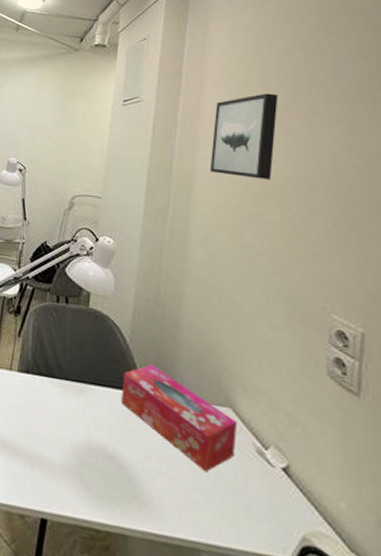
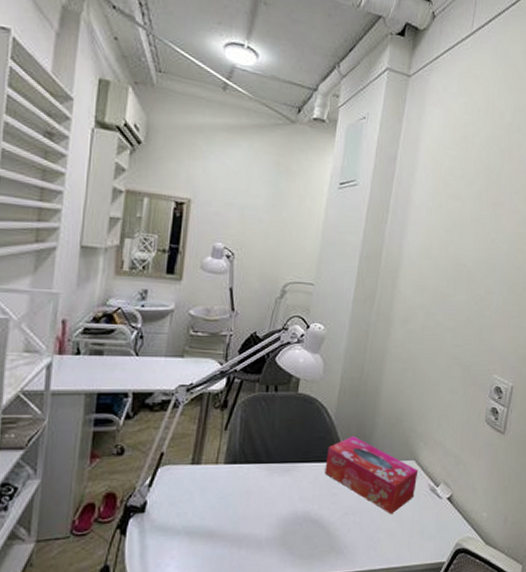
wall art: present [210,93,278,180] -> none [414,183,475,265]

